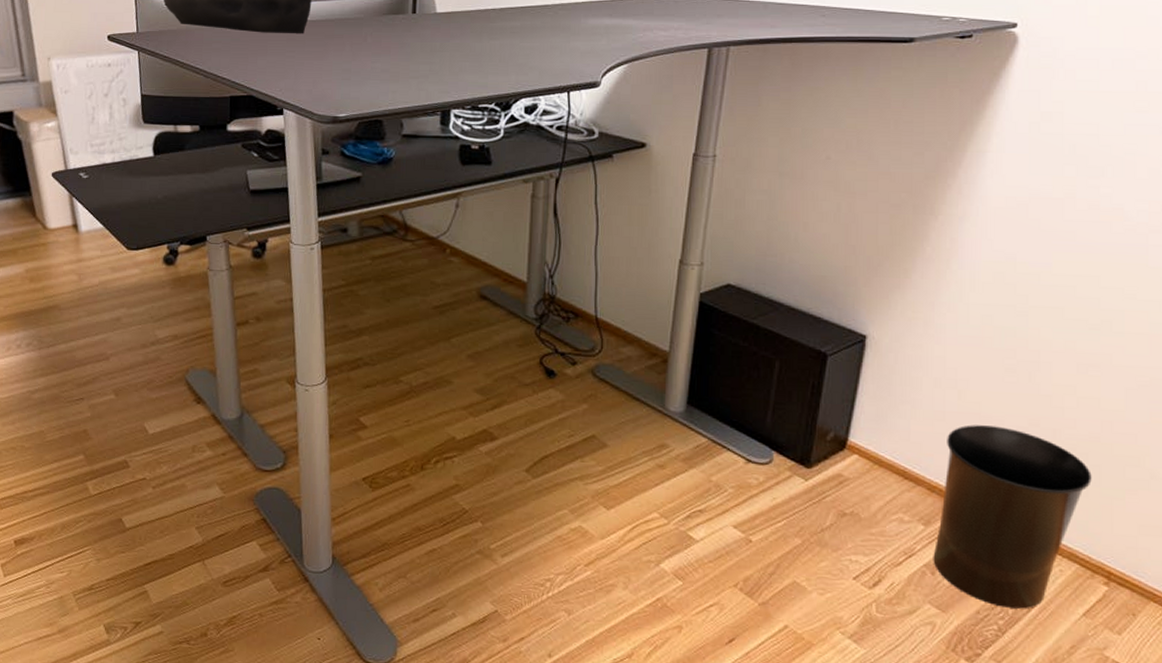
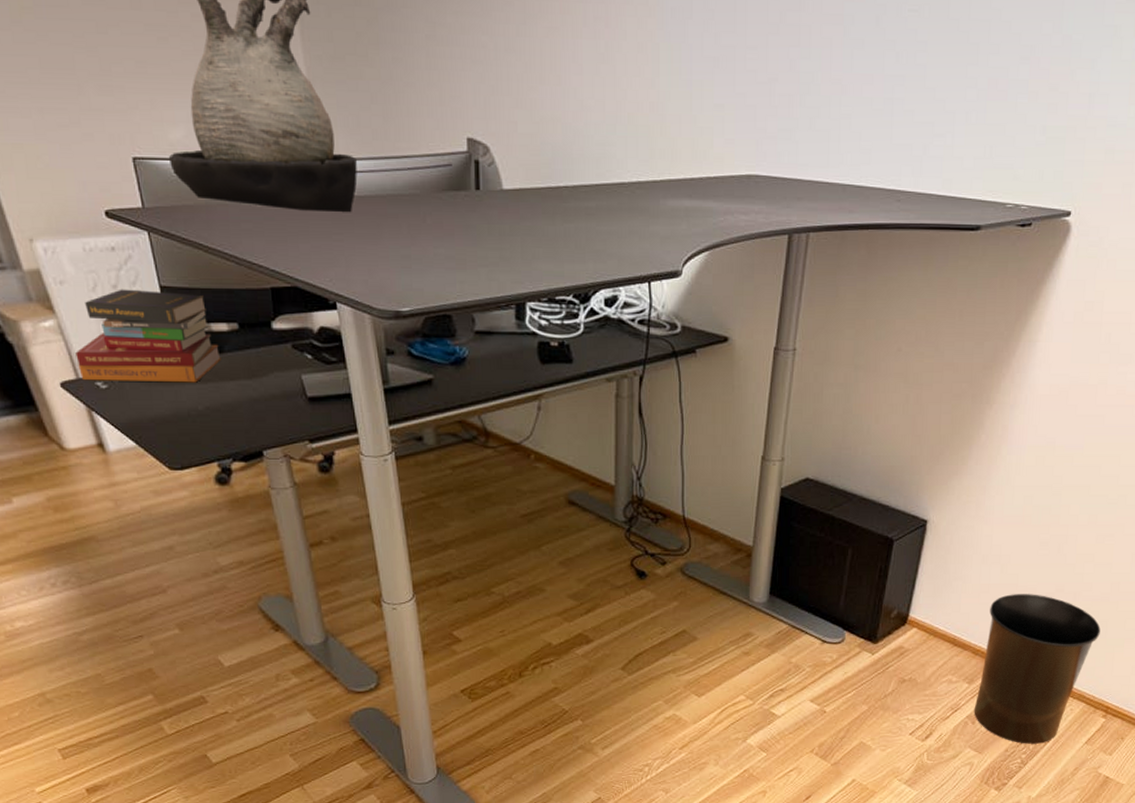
books: none [67,97,182,175] -> present [75,289,221,383]

